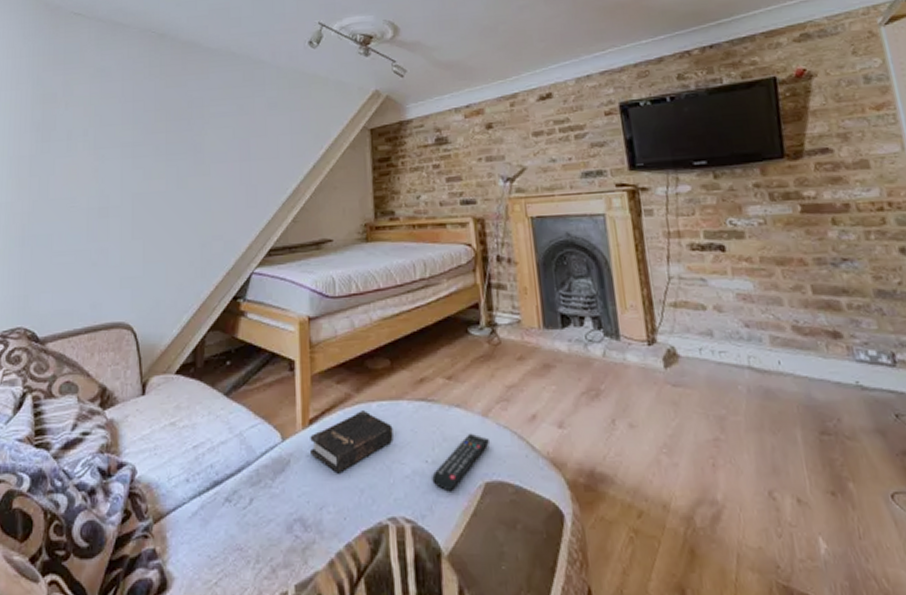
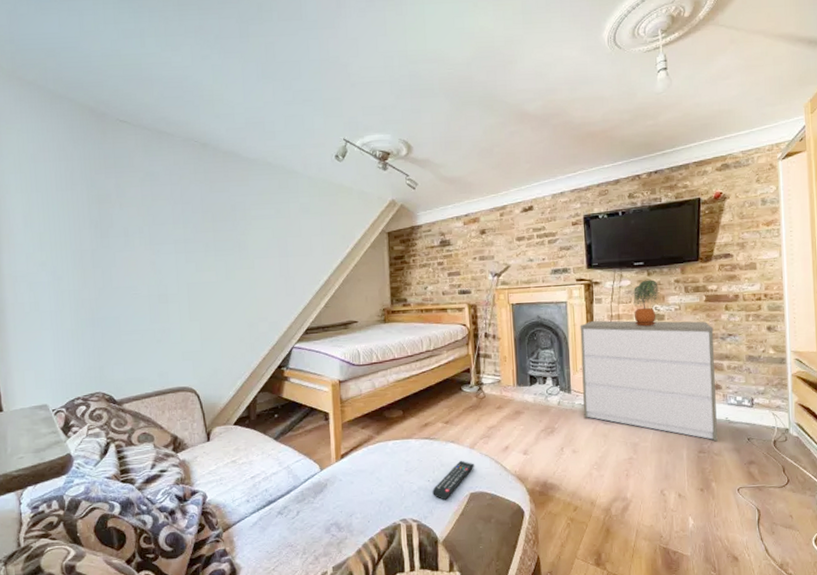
hardback book: present [310,410,393,474] -> none [342,447,405,492]
dresser: none [625,238,848,418] -> present [580,320,718,442]
potted plant: none [696,184,735,248] -> present [633,279,660,327]

